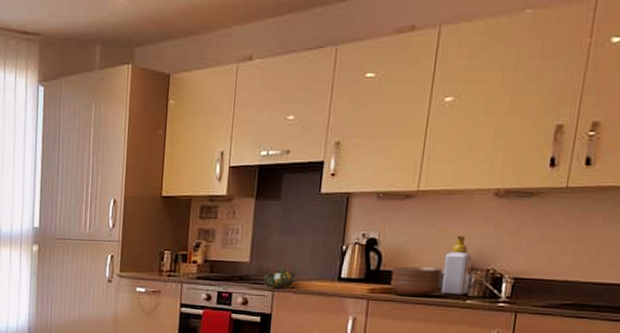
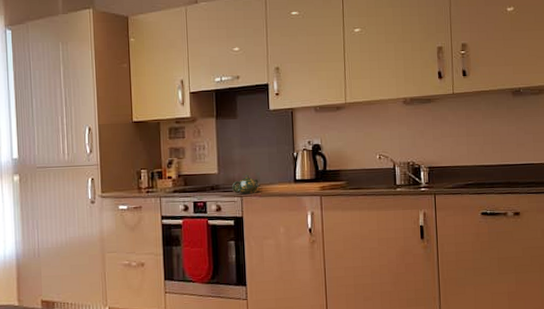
bowl: present [390,266,443,298] -> none [335,164,376,191]
soap bottle: present [440,236,472,296] -> none [375,137,397,186]

